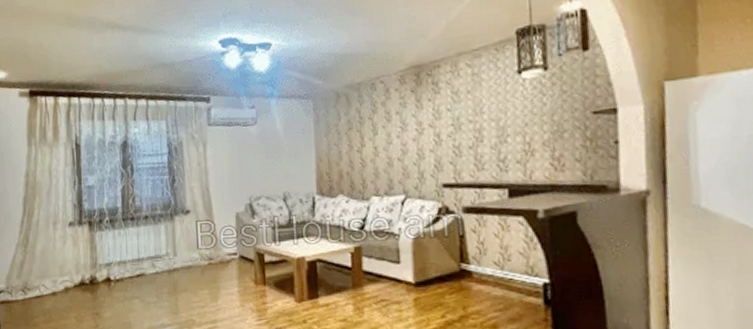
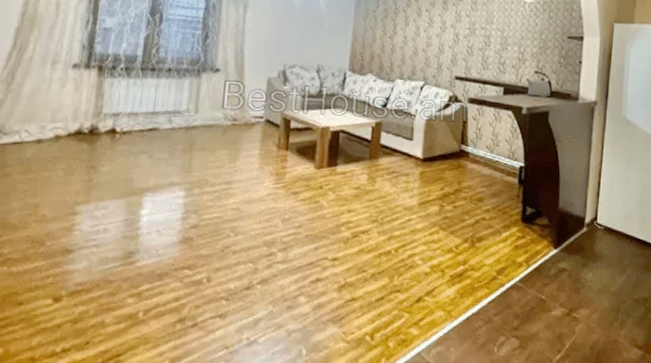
kettle: none [537,161,579,195] -> present [525,70,553,97]

